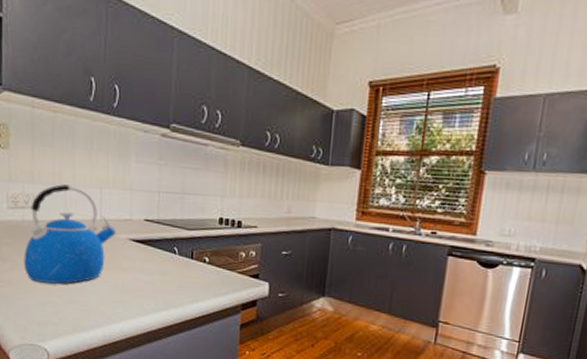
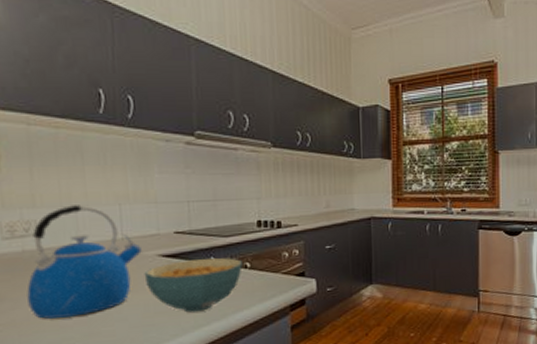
cereal bowl: none [116,247,202,297] -> present [144,257,242,313]

